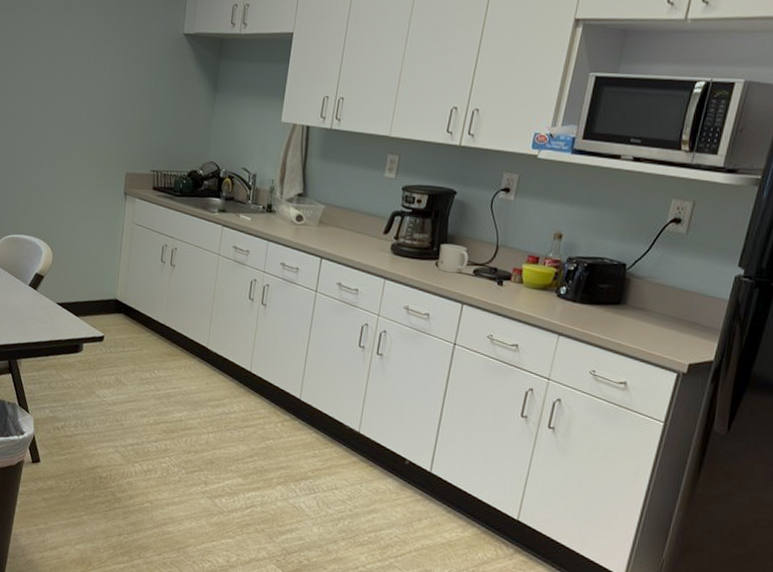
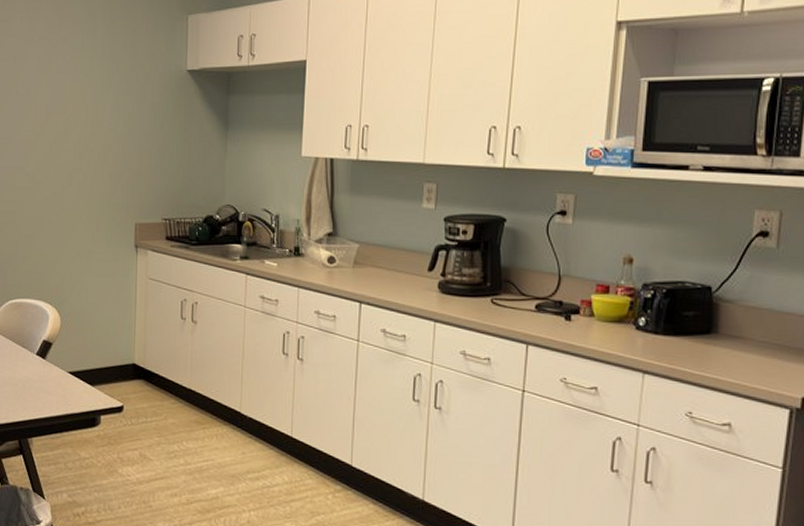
mug: present [437,243,469,274] -> none [493,277,528,310]

